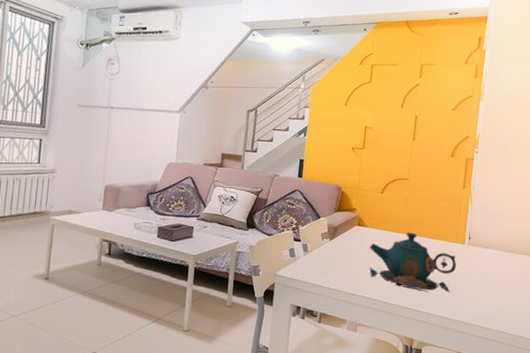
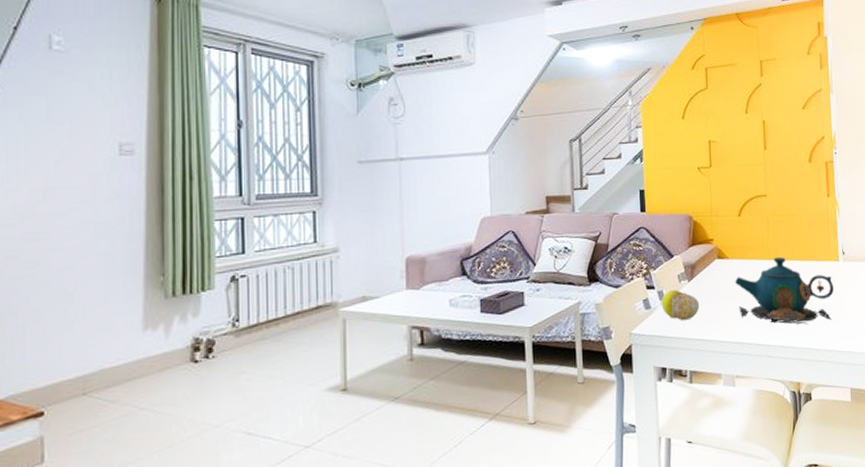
fruit: none [304,245,337,272] -> present [661,290,700,321]

